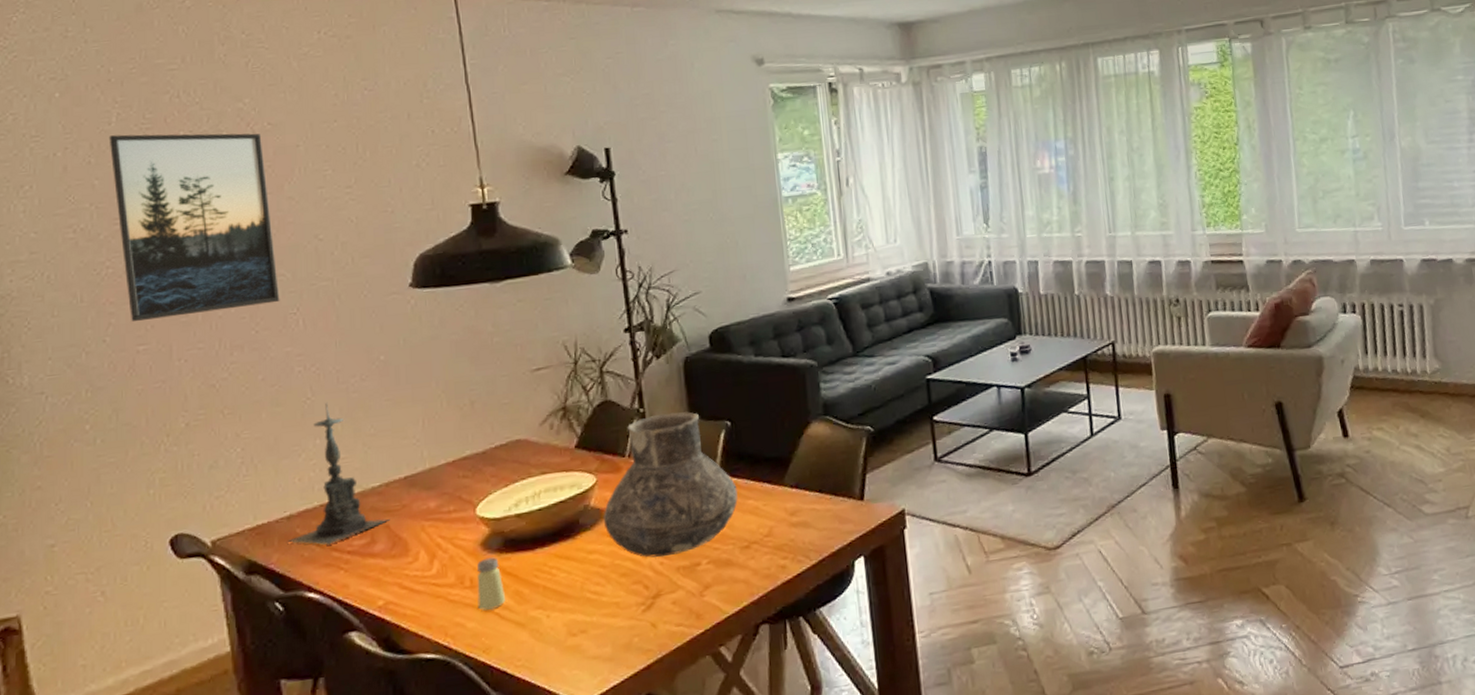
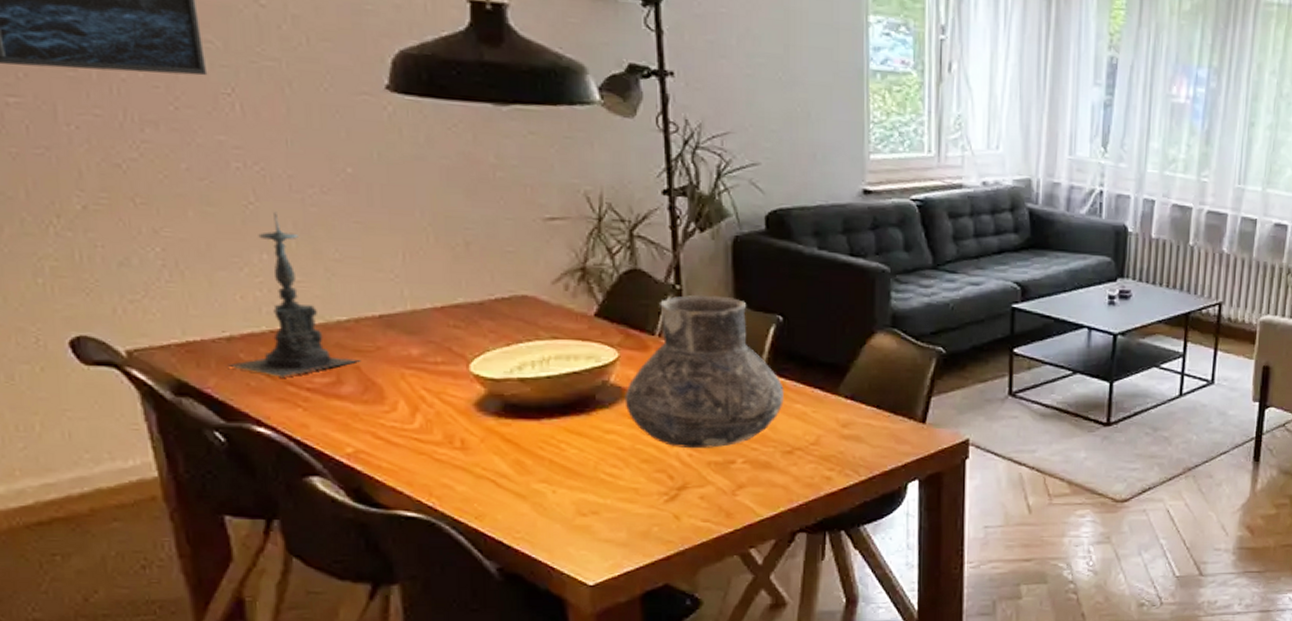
saltshaker: present [476,556,506,611] -> none [469,419,505,477]

